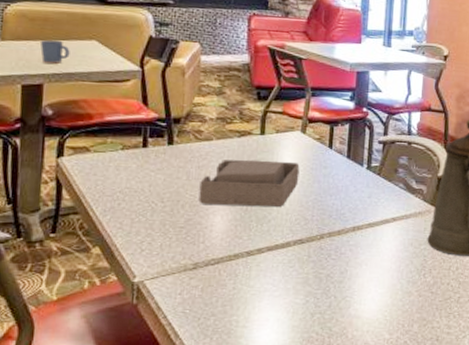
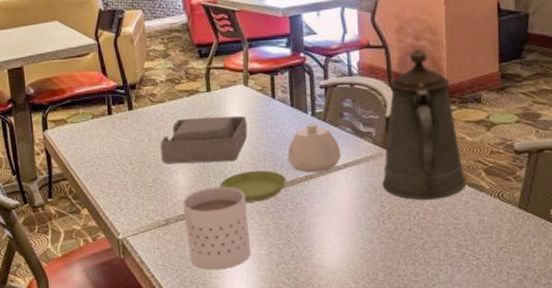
mug: present [40,39,70,64] -> none [16,25,39,47]
mug: none [215,232,288,319] -> present [182,186,251,270]
saucer: none [260,218,333,250] -> present [219,170,287,202]
sugar bowl: none [337,176,392,224] -> present [287,123,342,172]

